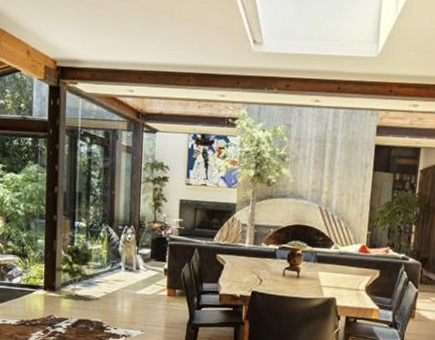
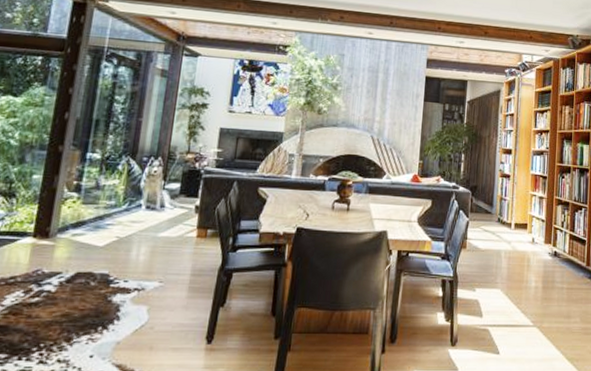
indoor plant: present [55,244,93,296] -> none [52,180,106,244]

